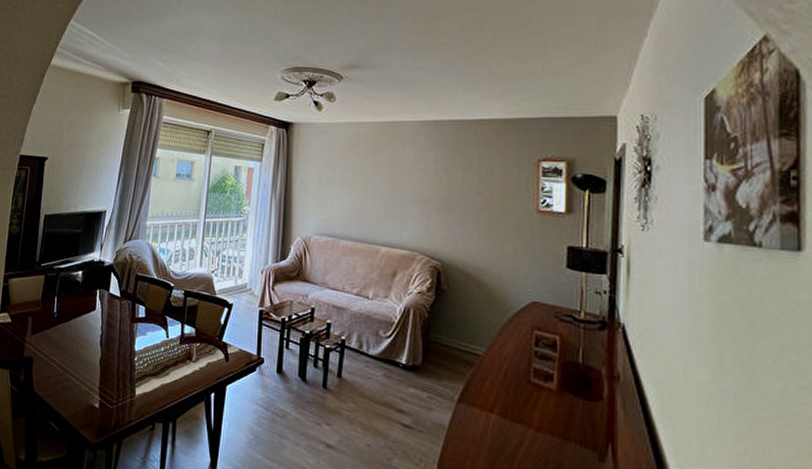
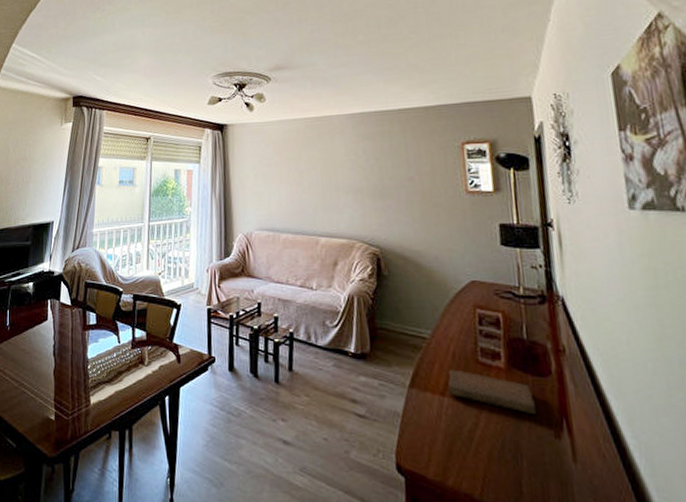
notebook: none [496,387,584,438] -> present [448,369,537,415]

